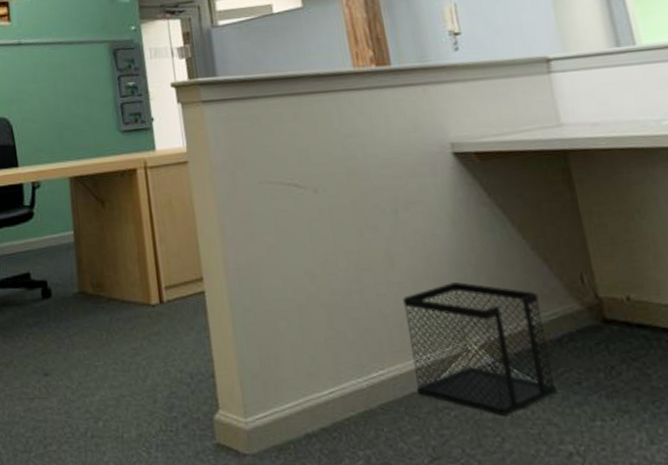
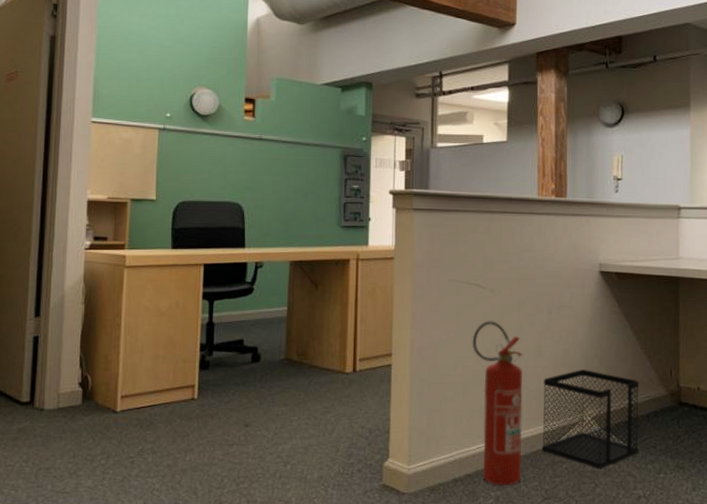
fire extinguisher: none [299,228,395,442] -> present [472,321,523,486]

